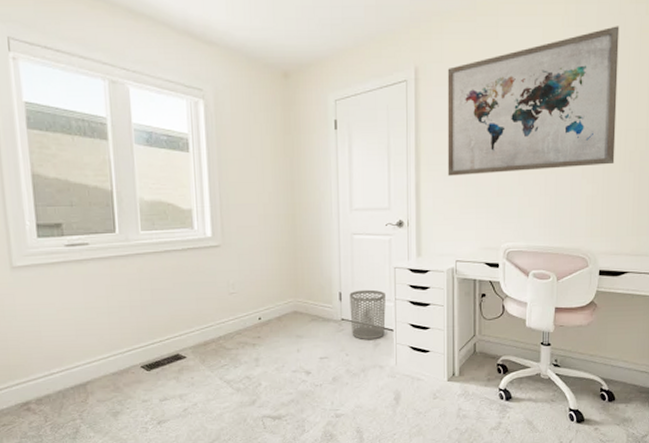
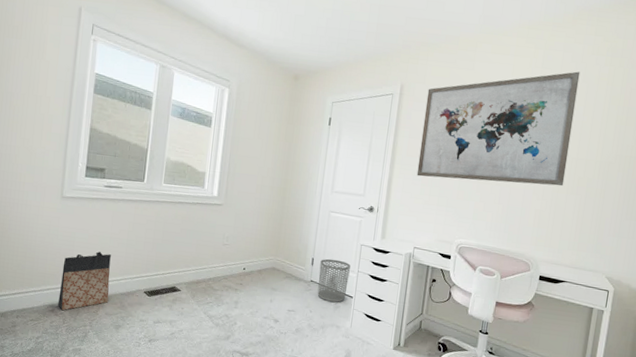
bag: none [30,328,98,407] -> present [58,251,111,311]

